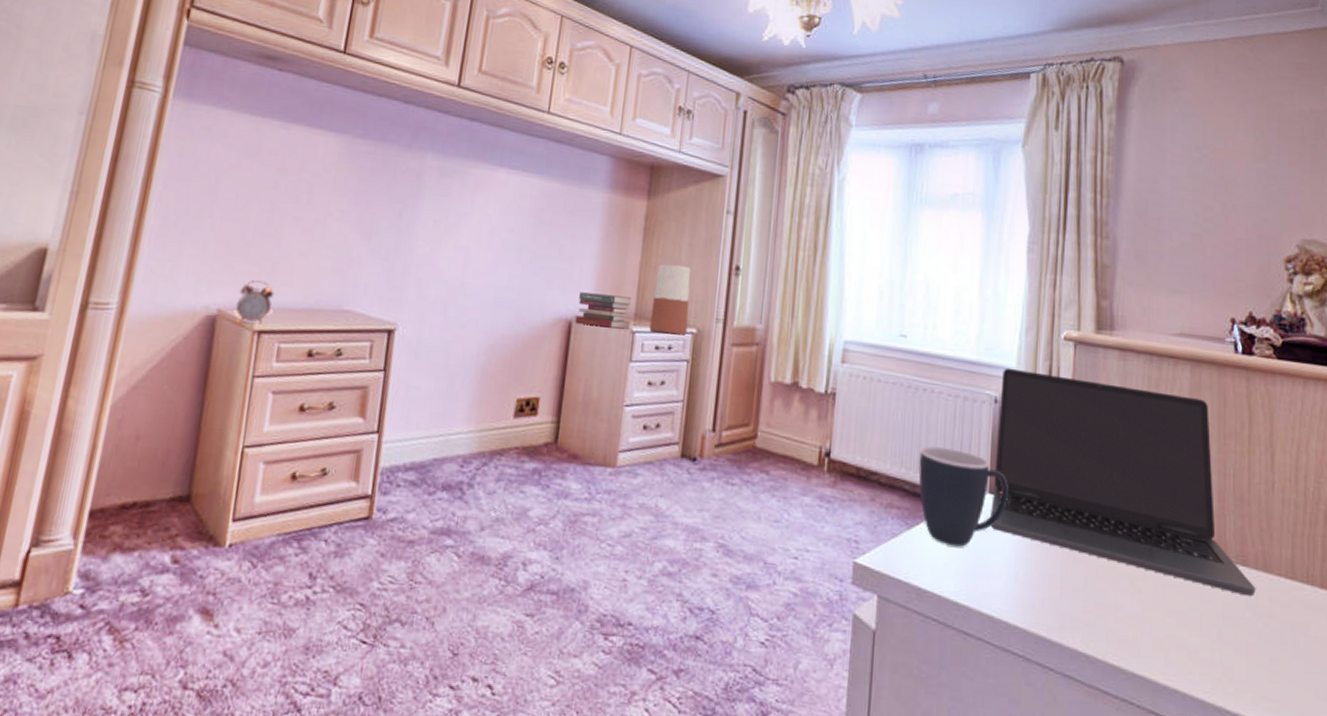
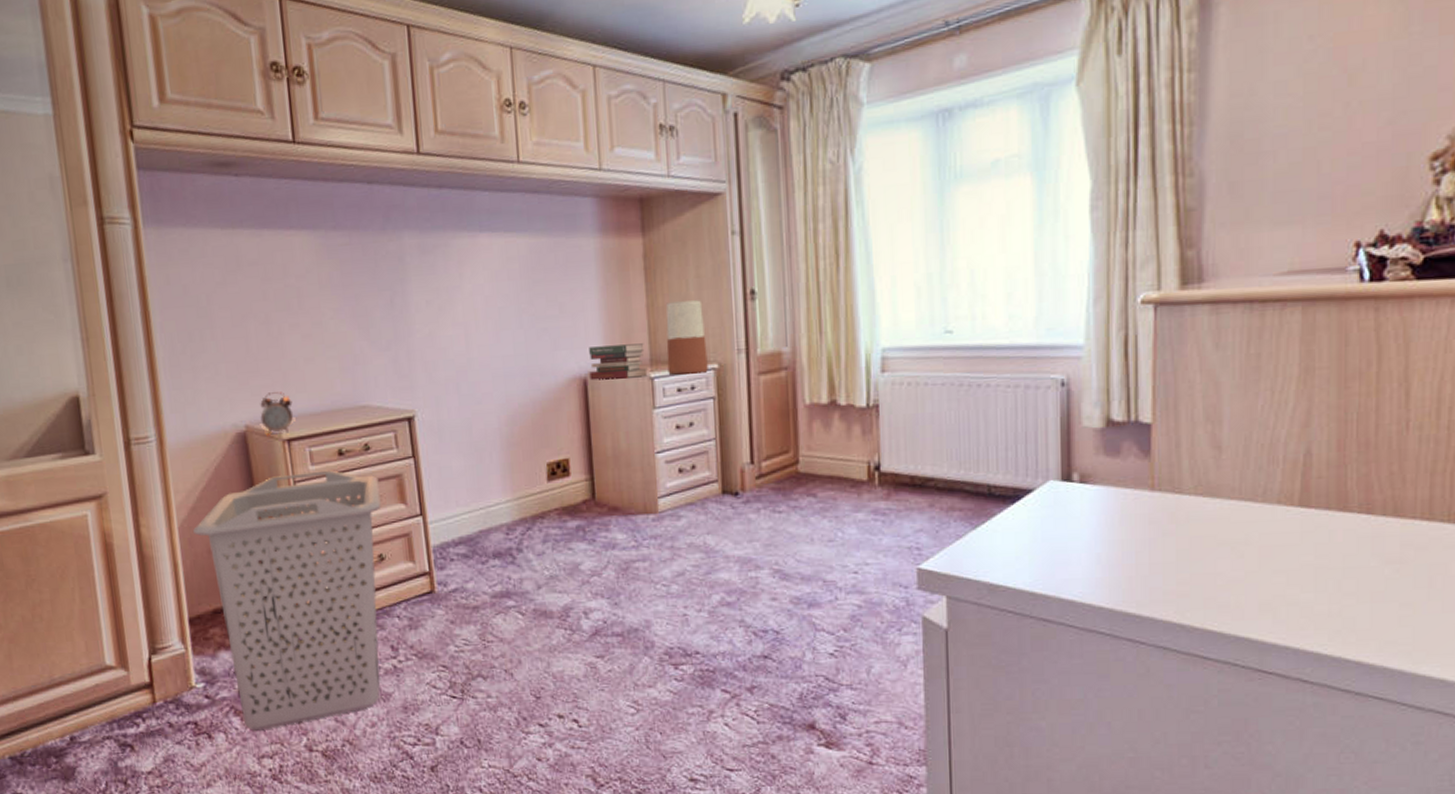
laundry basket: none [116,367,343,656] -> present [193,470,381,731]
mug: present [918,446,1009,547] -> none [979,441,1085,539]
laptop: present [990,367,1256,597] -> none [1065,342,1384,545]

